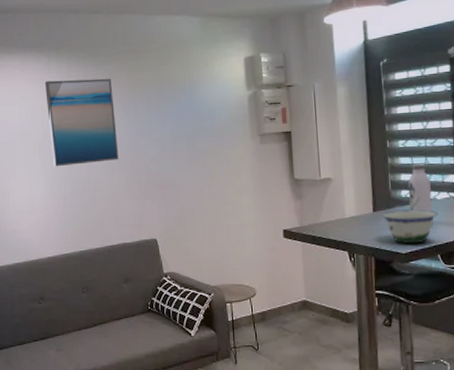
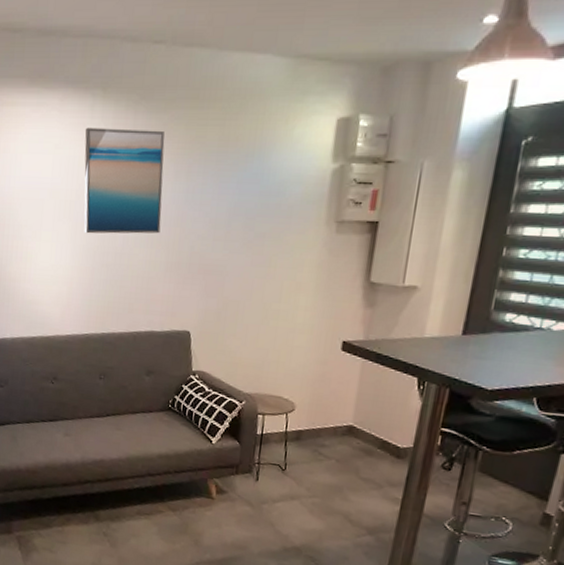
bowl: present [380,209,438,244] -> none [471,335,549,381]
water bottle: present [408,164,433,211] -> none [511,282,550,343]

